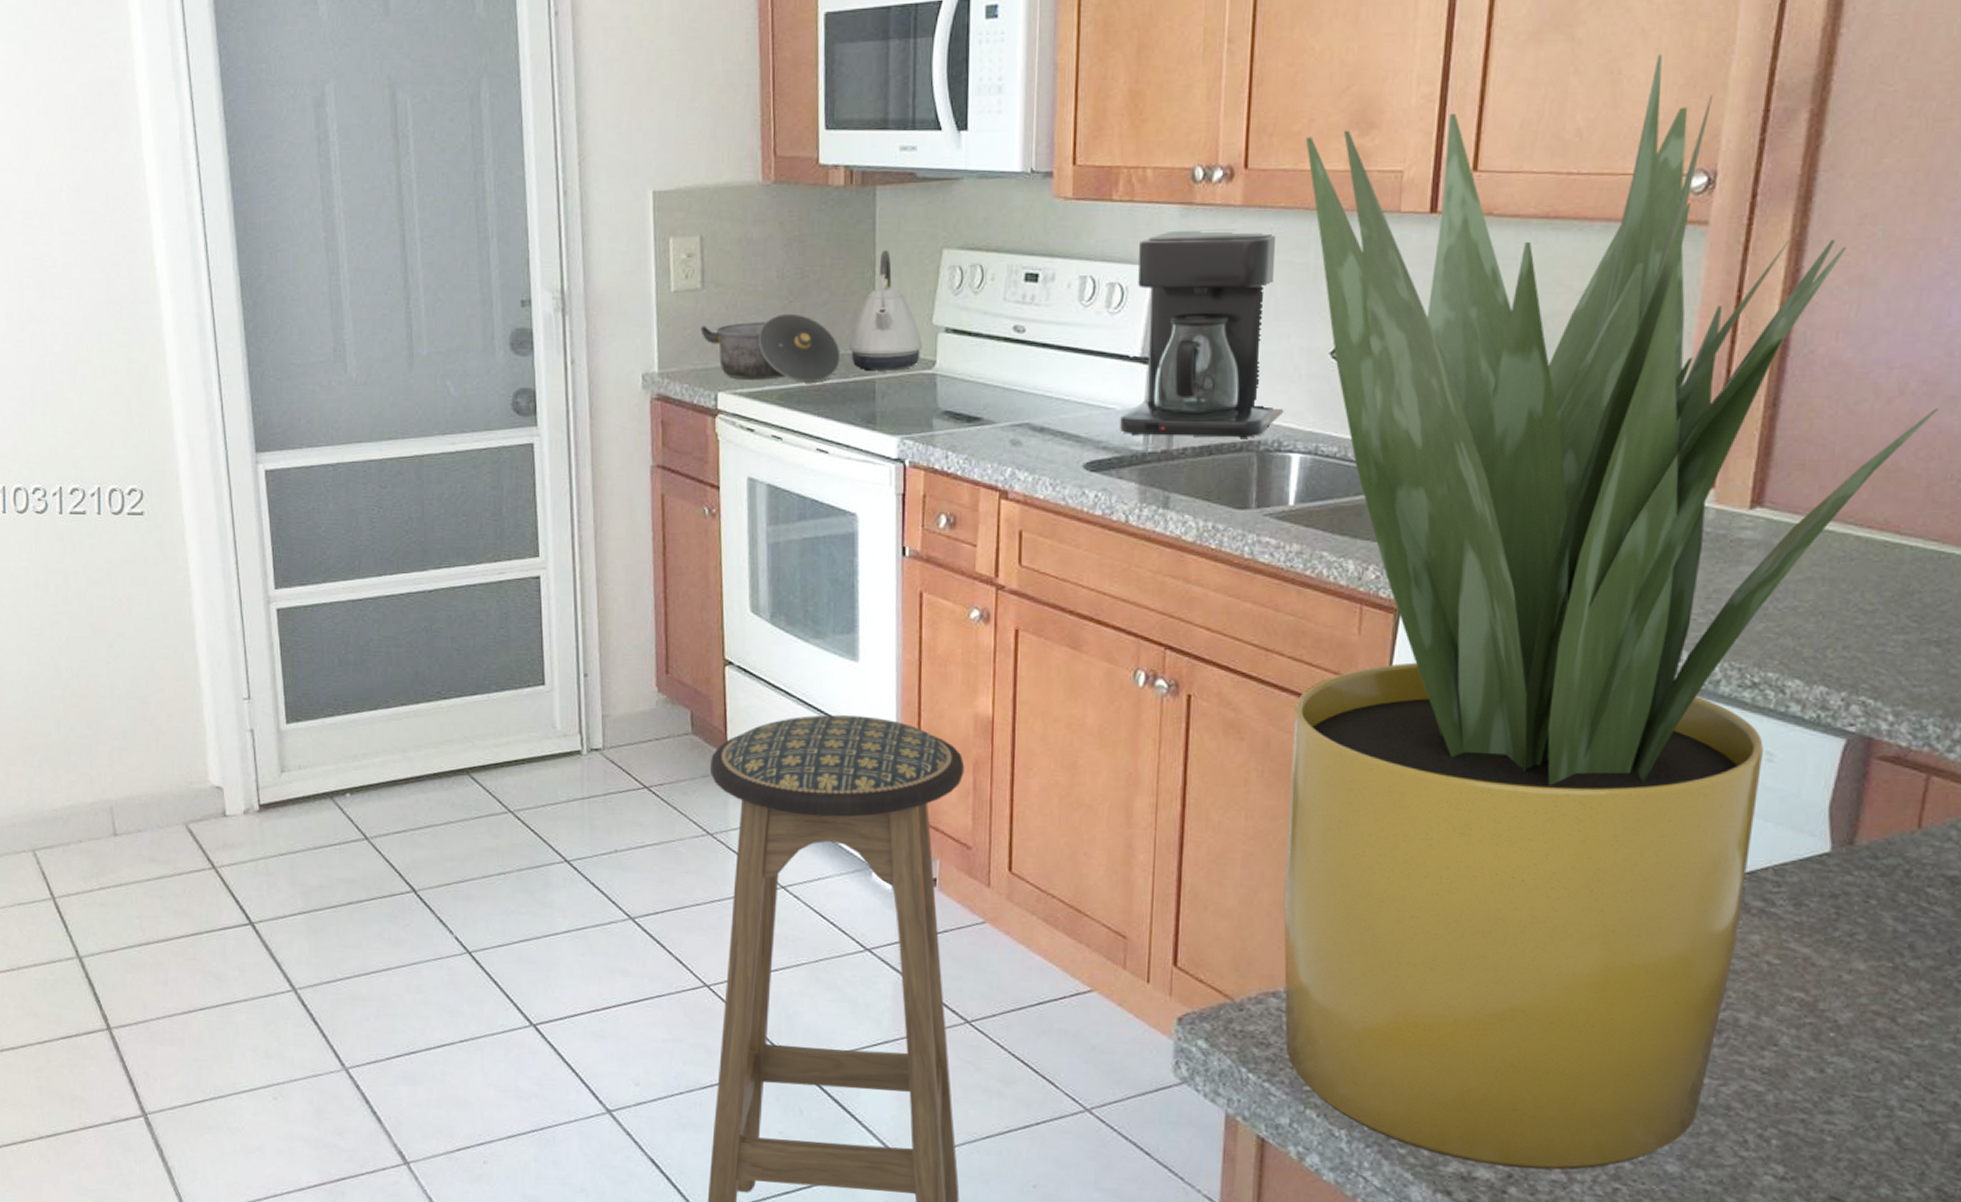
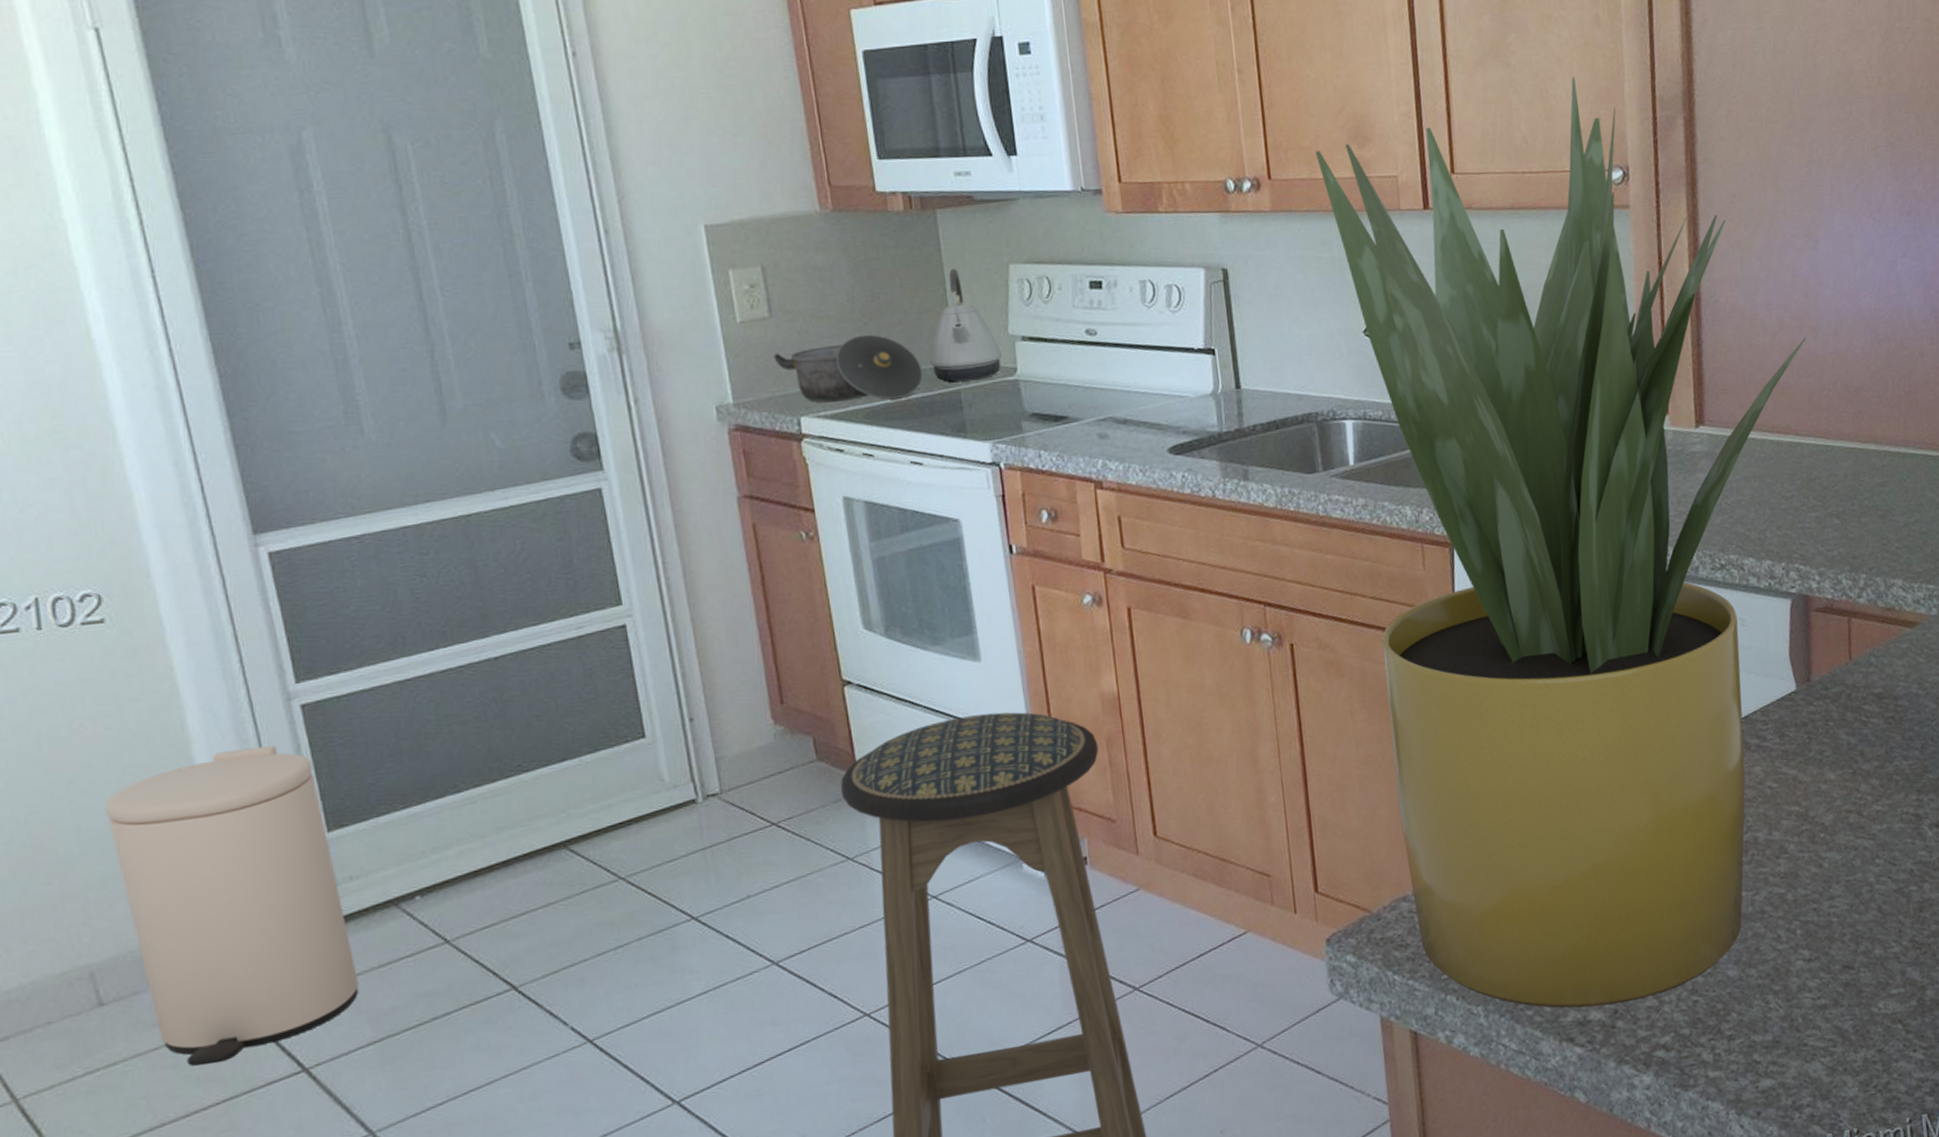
pedal bin: none [131,639,297,903] -> present [104,745,359,1067]
coffee maker: present [1120,229,1284,438] -> none [1187,231,1334,418]

